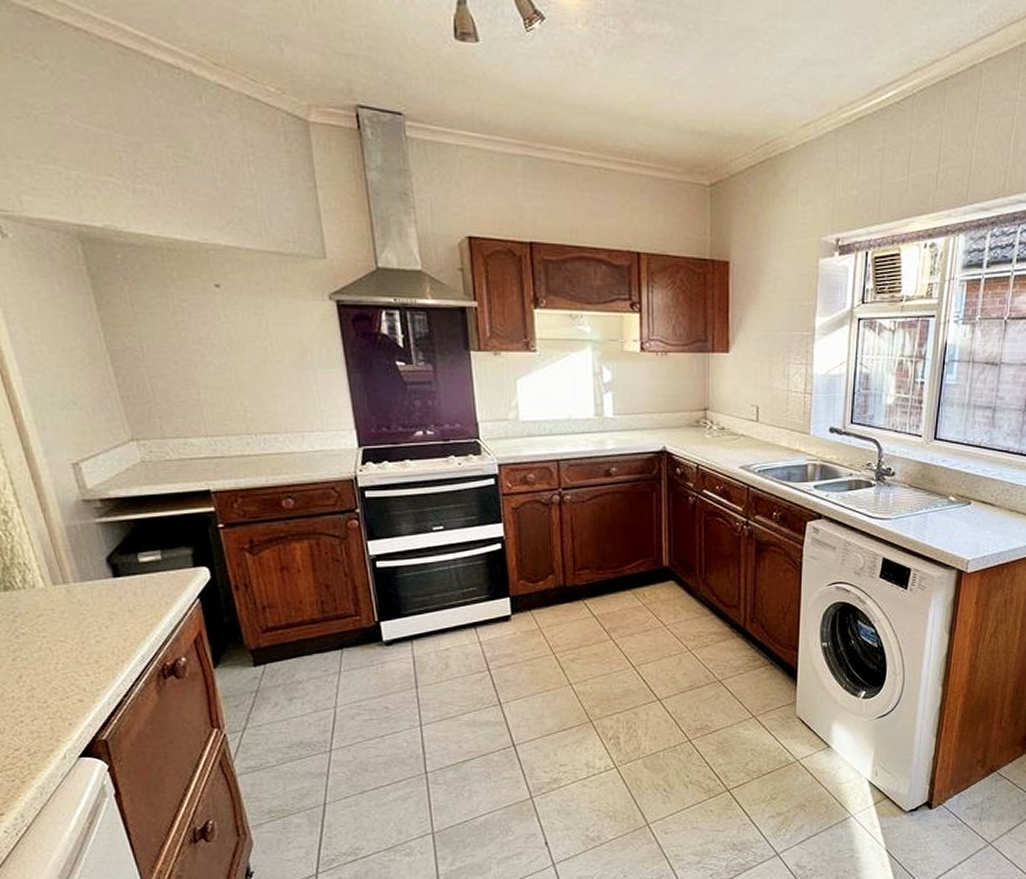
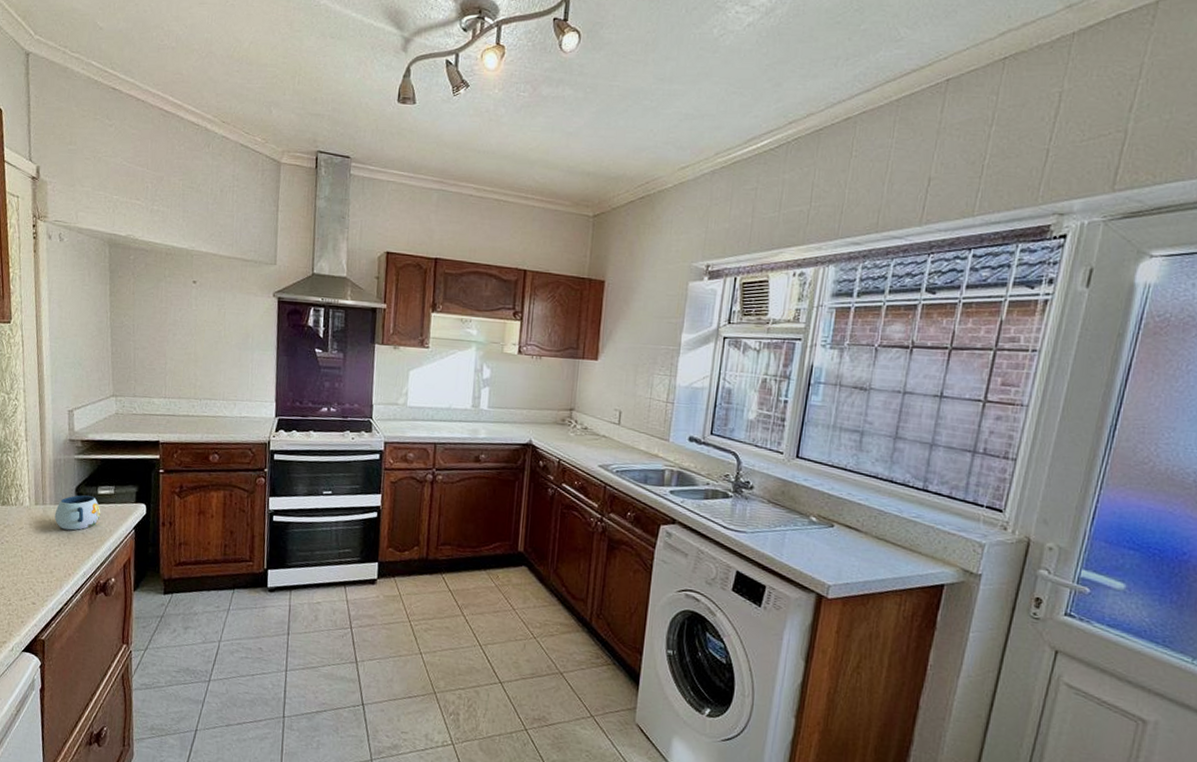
mug: none [83,566,149,610] -> present [54,495,101,531]

